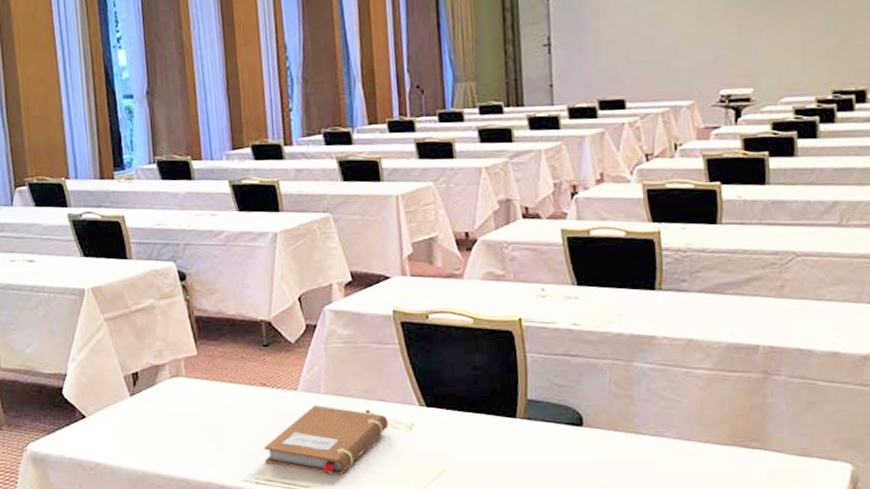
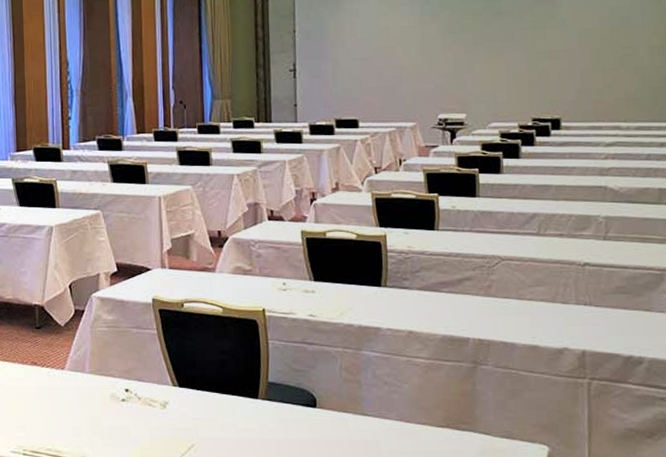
notebook: present [264,404,389,475] -> none [32,383,145,448]

